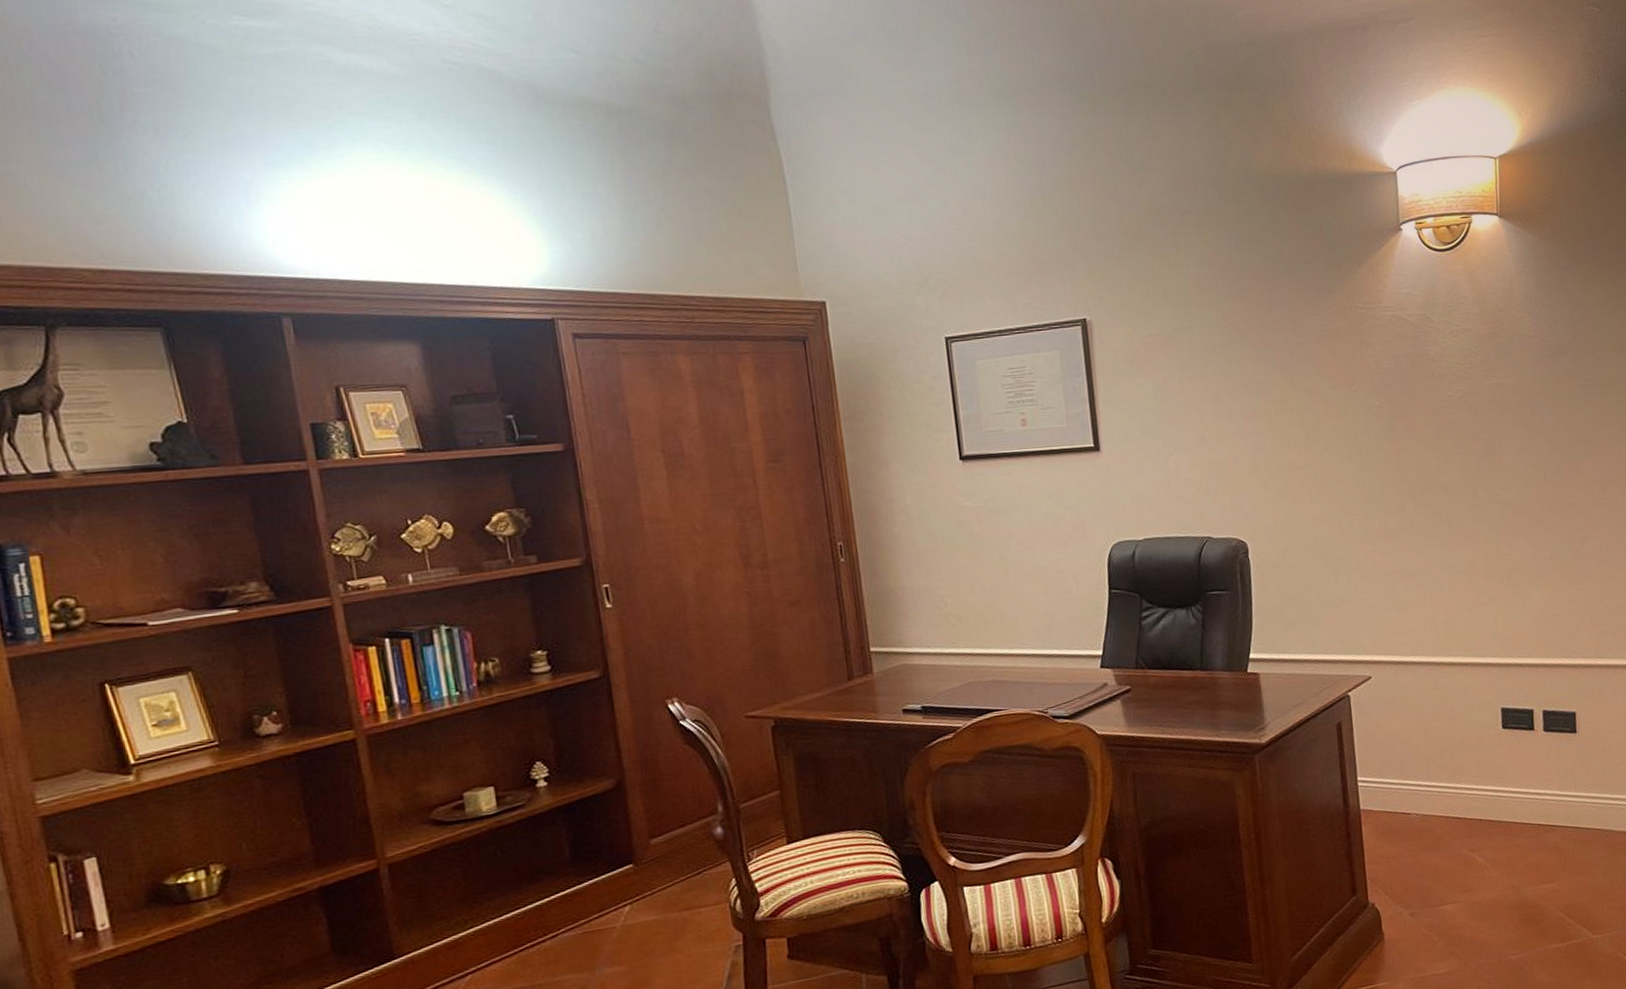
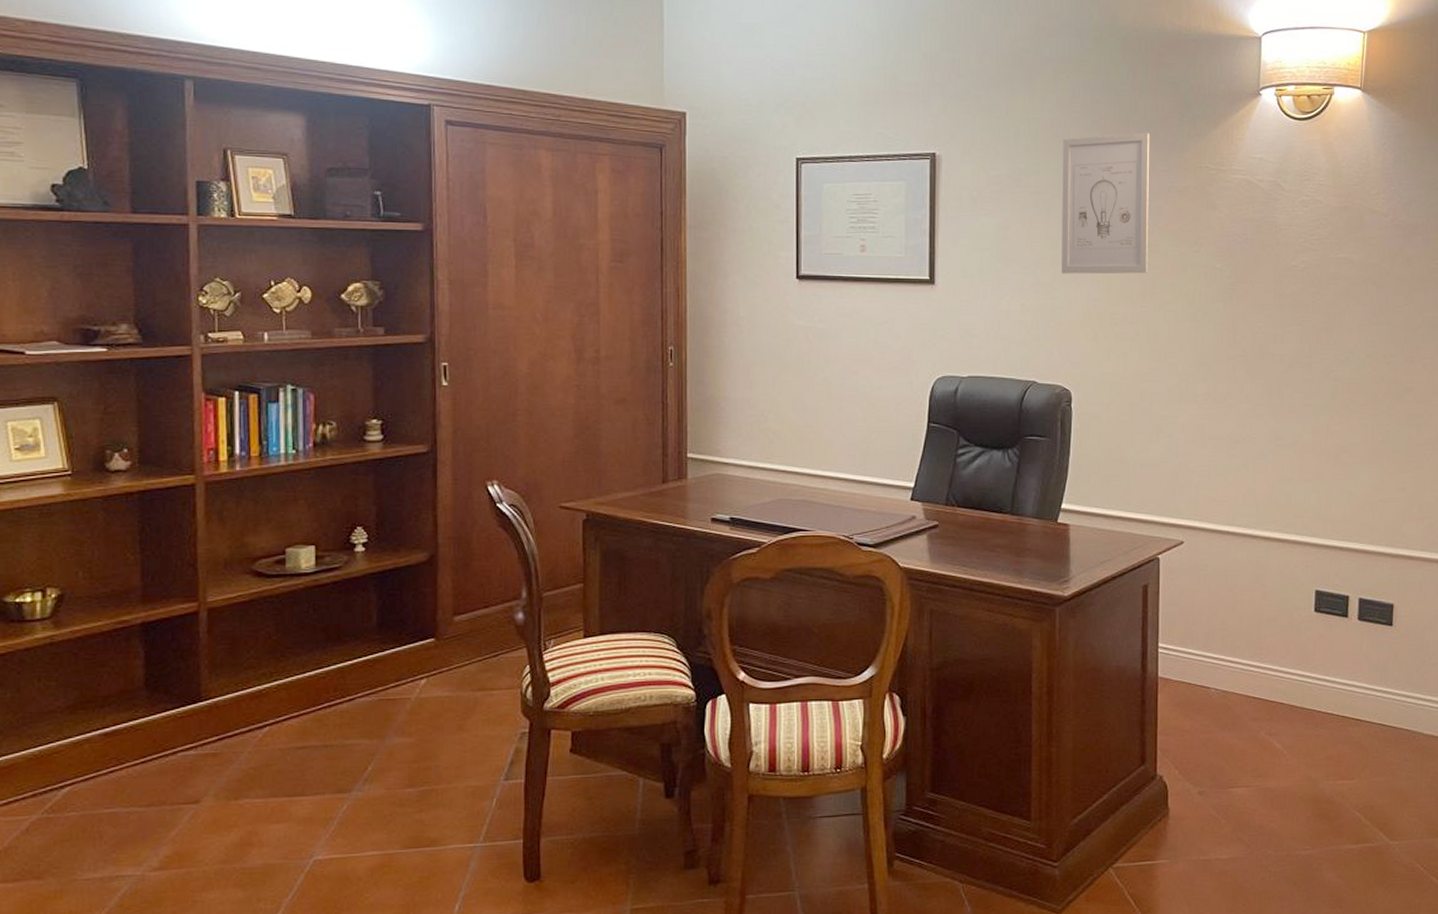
wall art: none [1212,278,1309,427] -> present [1062,132,1150,274]

